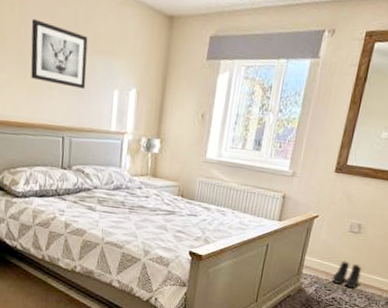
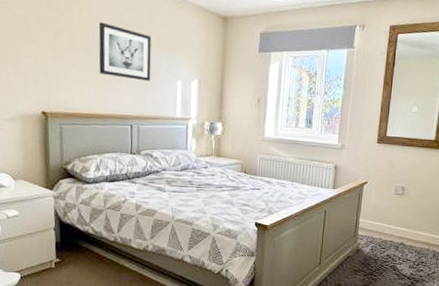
boots: present [331,261,362,289] -> none [385,220,410,245]

